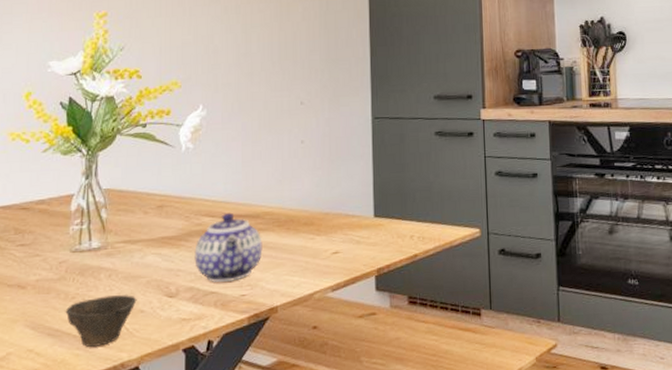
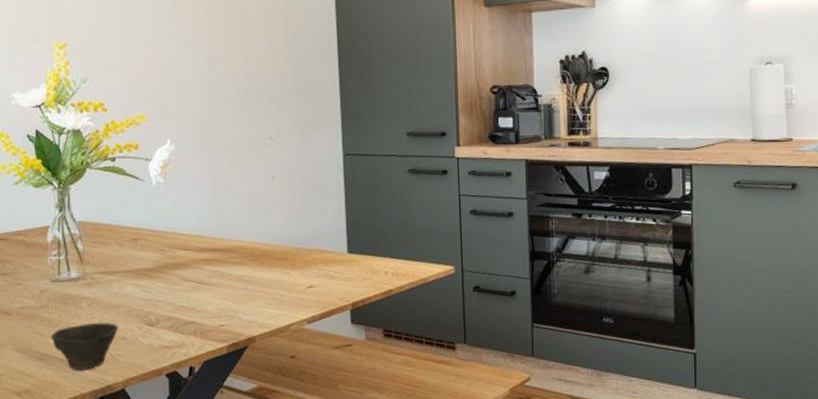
teapot: present [194,212,263,282] -> none [171,246,238,313]

